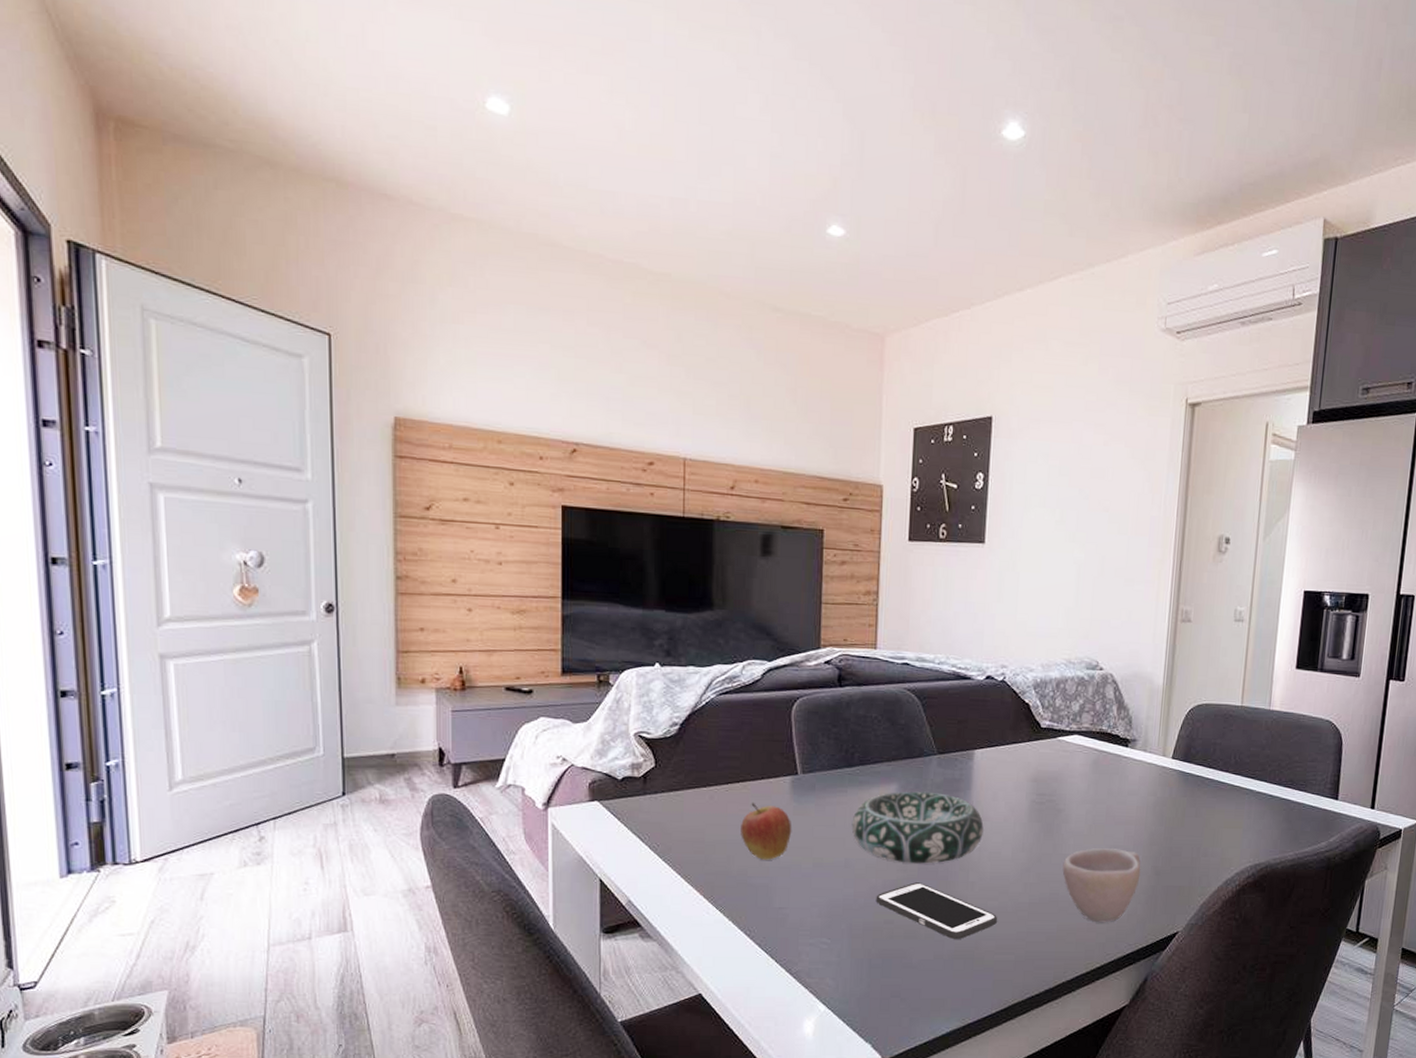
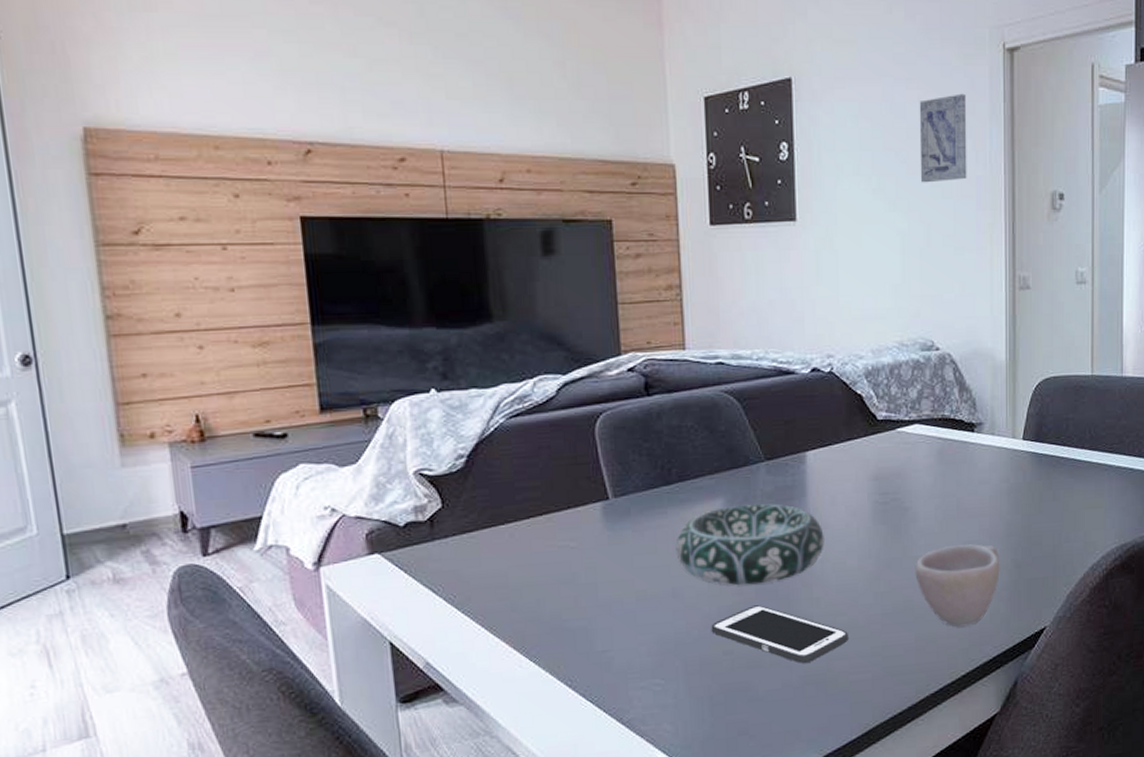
fruit: present [741,801,792,860] -> none [549,535,609,600]
wall art: none [1099,441,1148,519] -> present [919,93,967,183]

